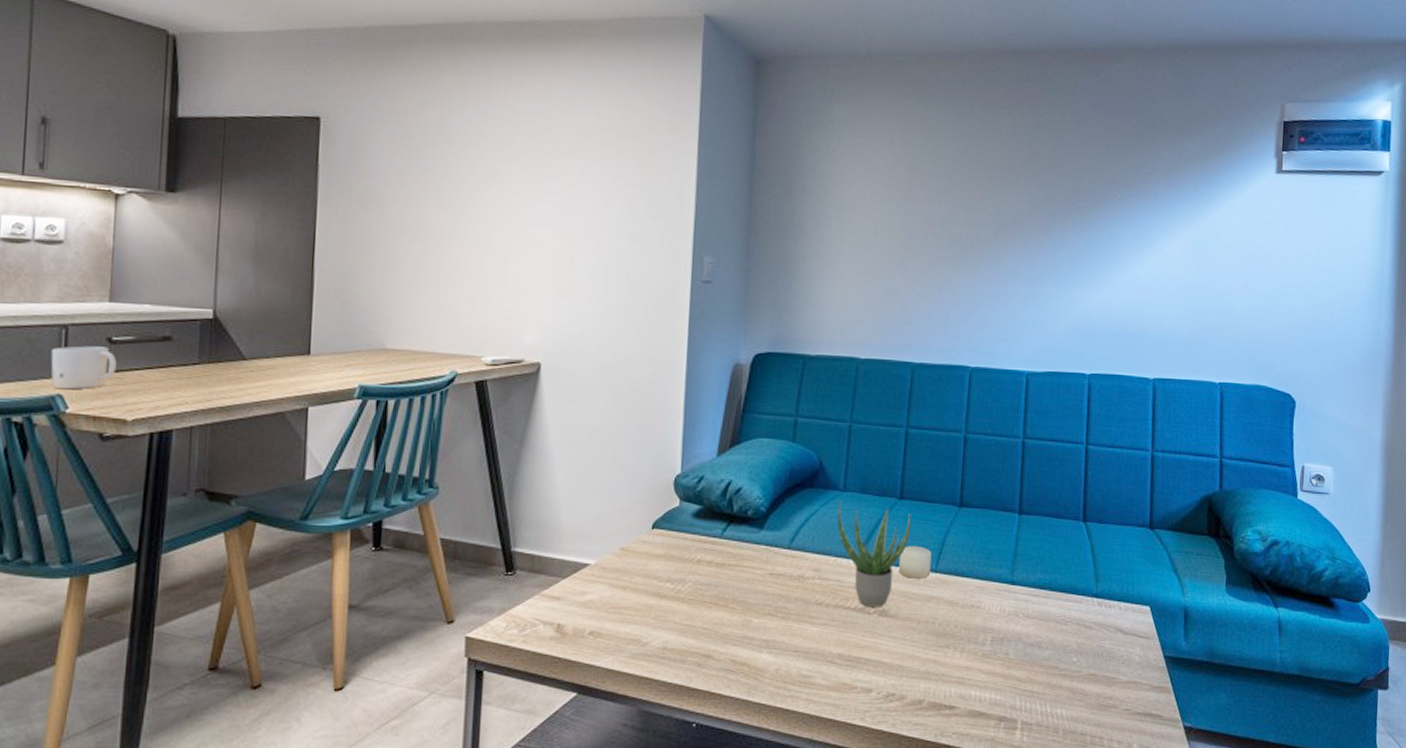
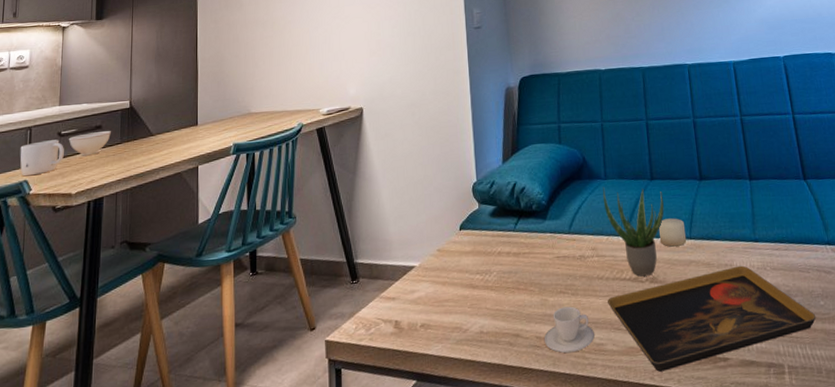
bowl: none [122,344,187,374] -> present [68,131,112,156]
cup: none [740,631,802,682] -> present [544,306,595,353]
decorative tray: none [824,608,1065,713] -> present [608,265,816,372]

